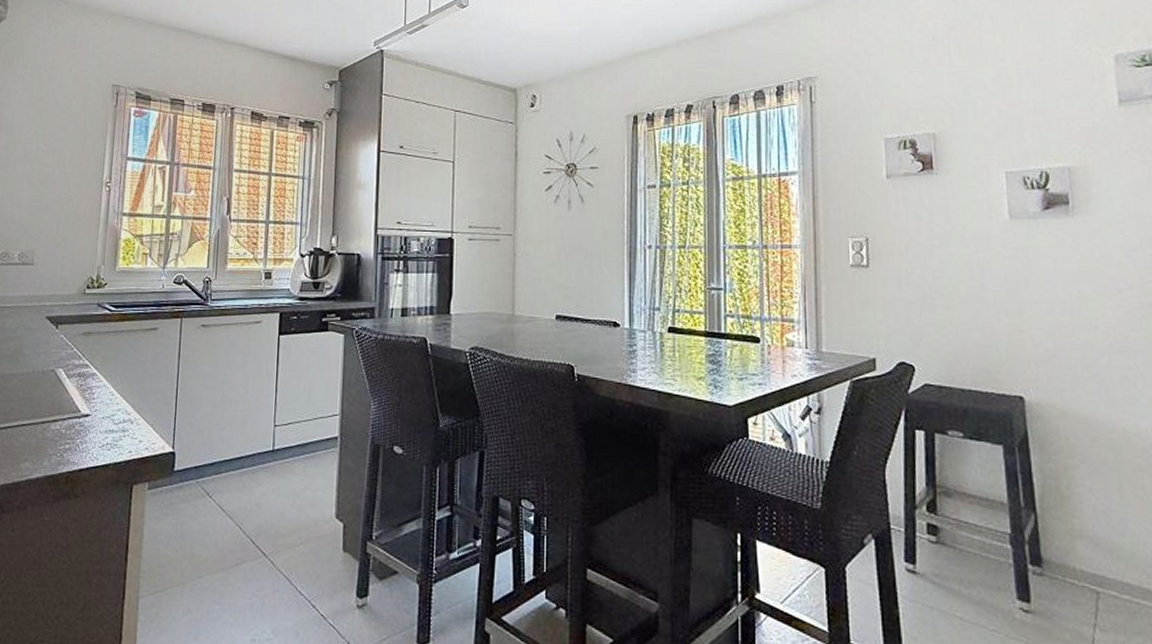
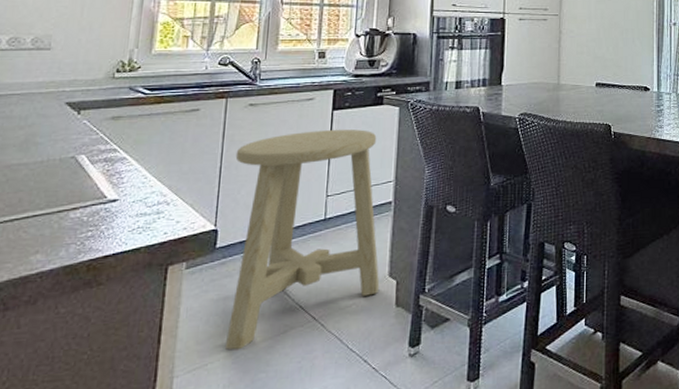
stool: none [184,356,327,578] -> present [226,129,380,350]

